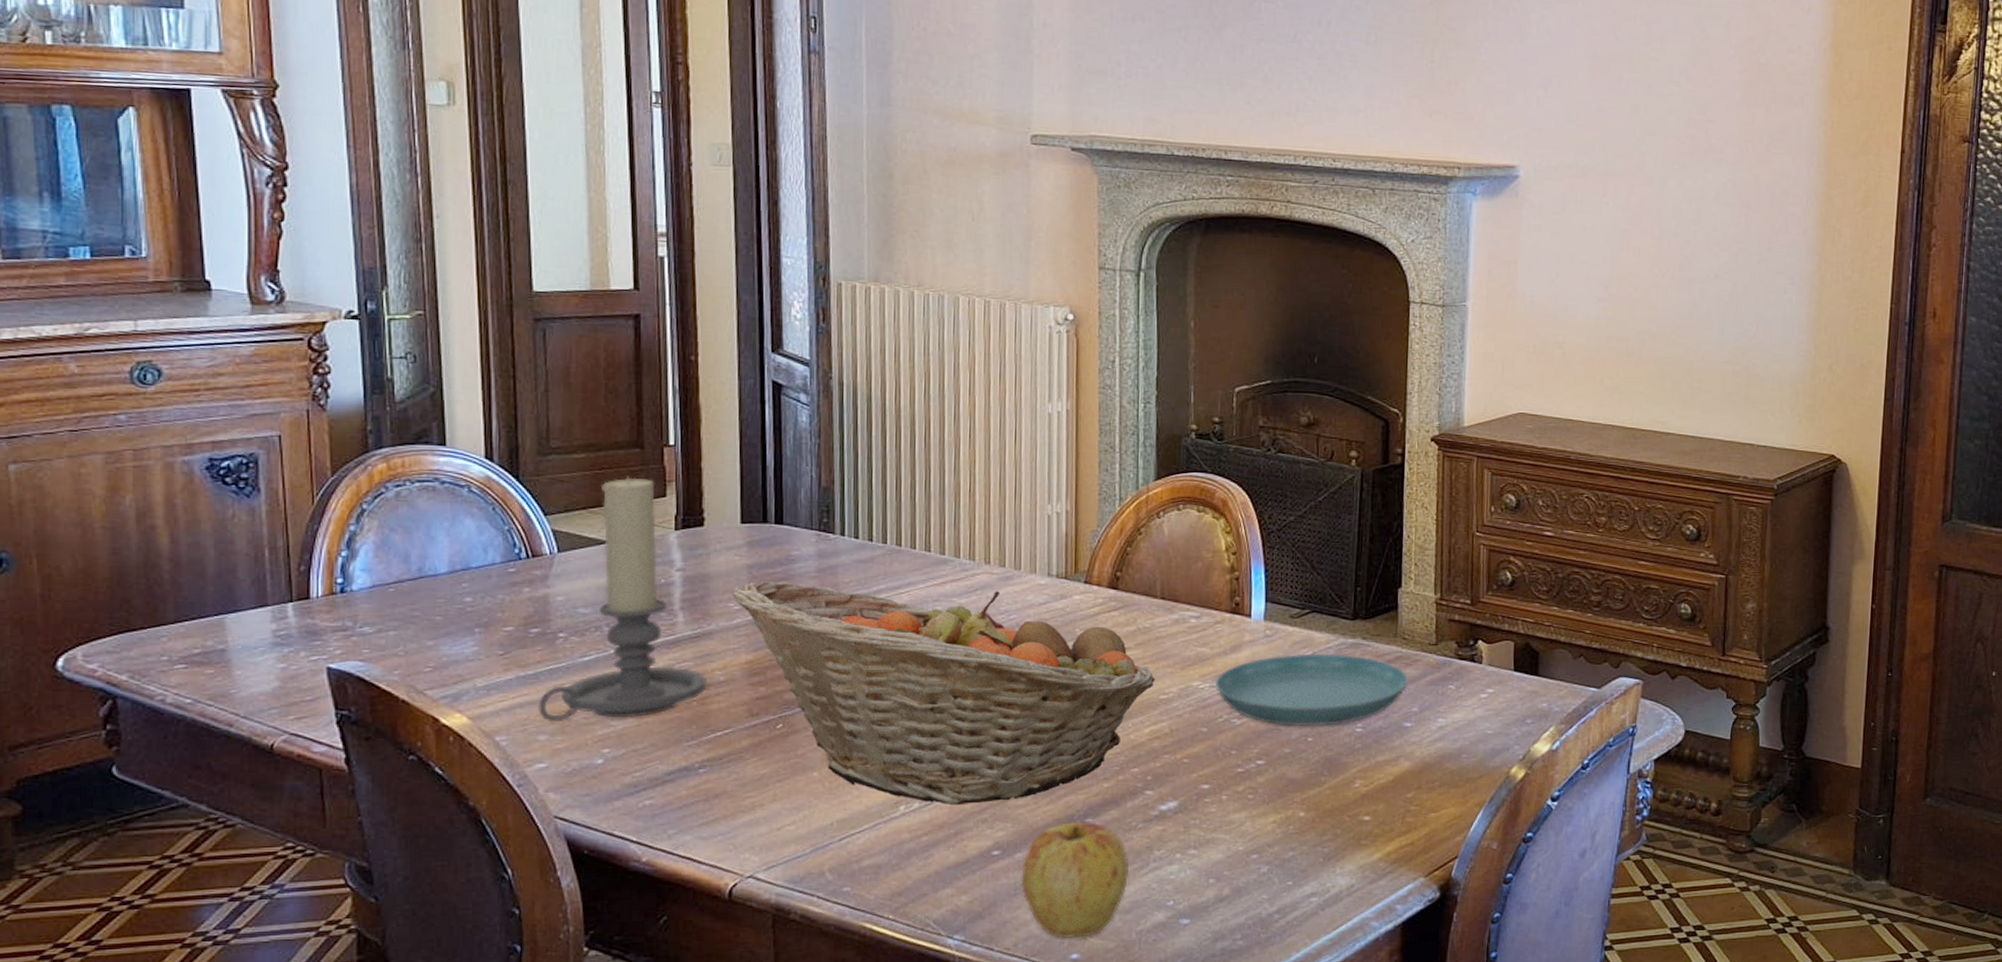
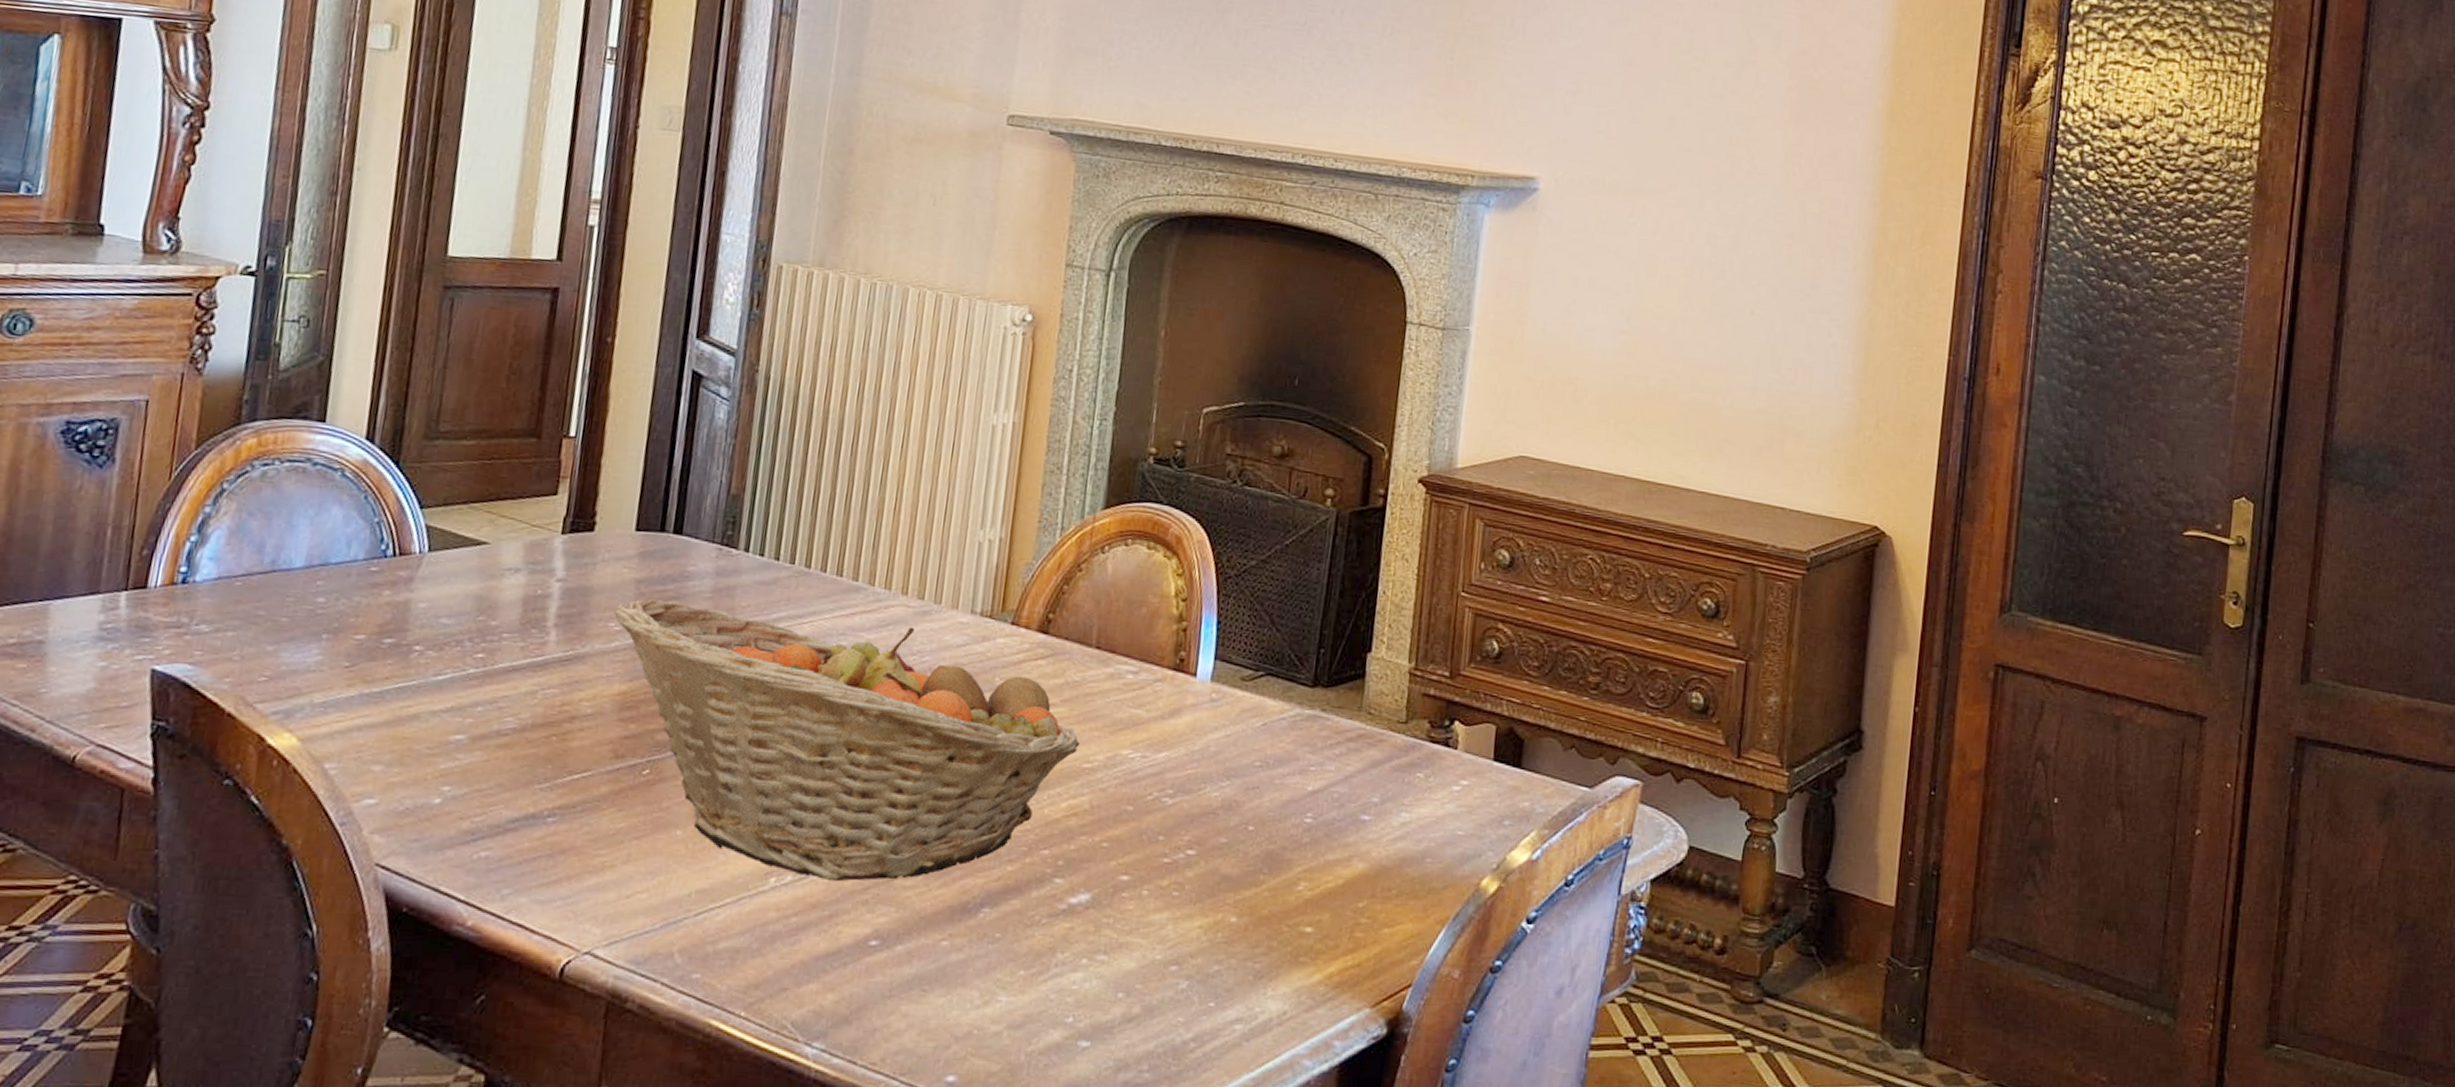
candle holder: present [538,476,707,723] -> none [377,468,572,752]
apple: present [1021,822,1130,938] -> none [898,911,1026,1056]
saucer: present [1214,653,1409,727] -> none [1147,724,1371,814]

